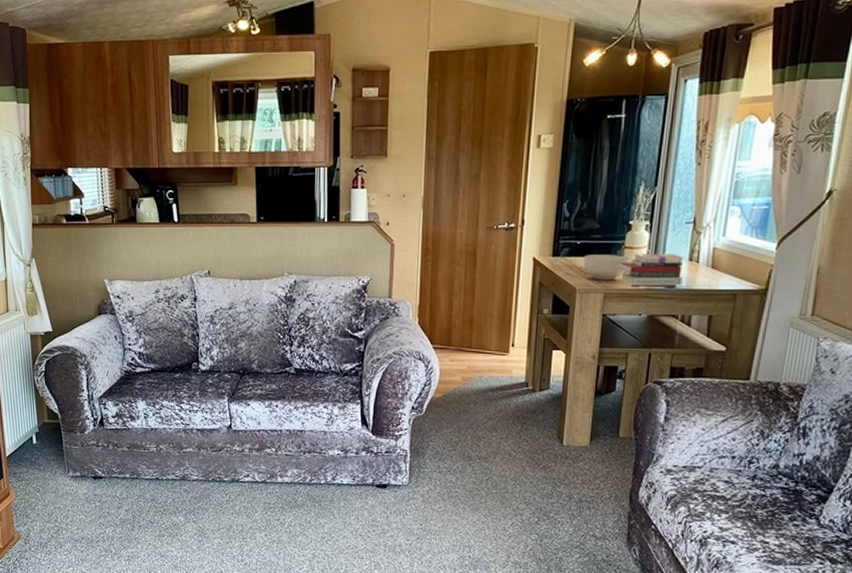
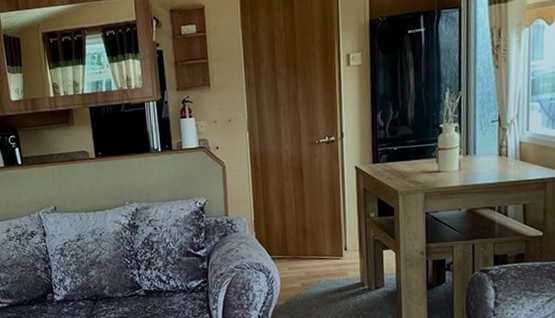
bowl: present [583,255,629,281] -> none [402,156,444,182]
books: present [619,254,683,289] -> none [435,151,495,185]

